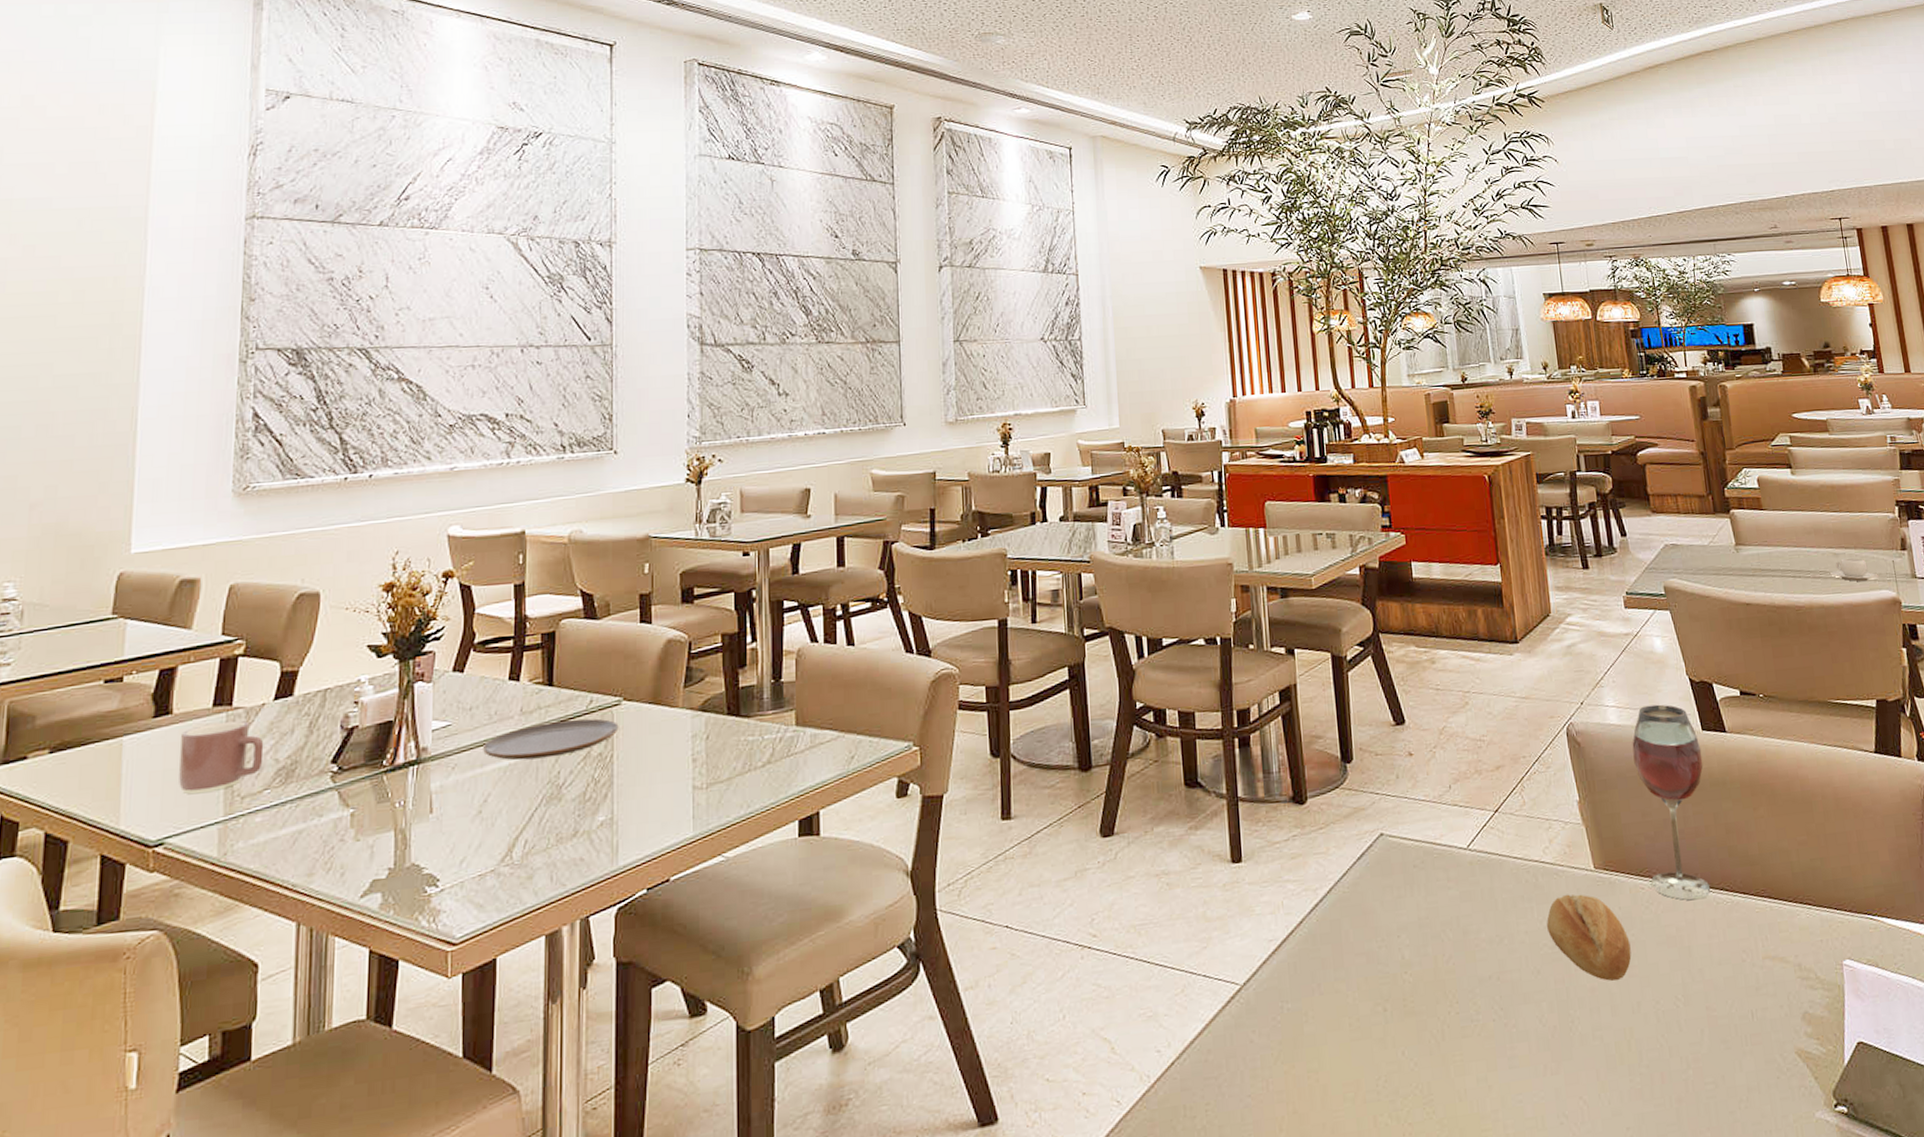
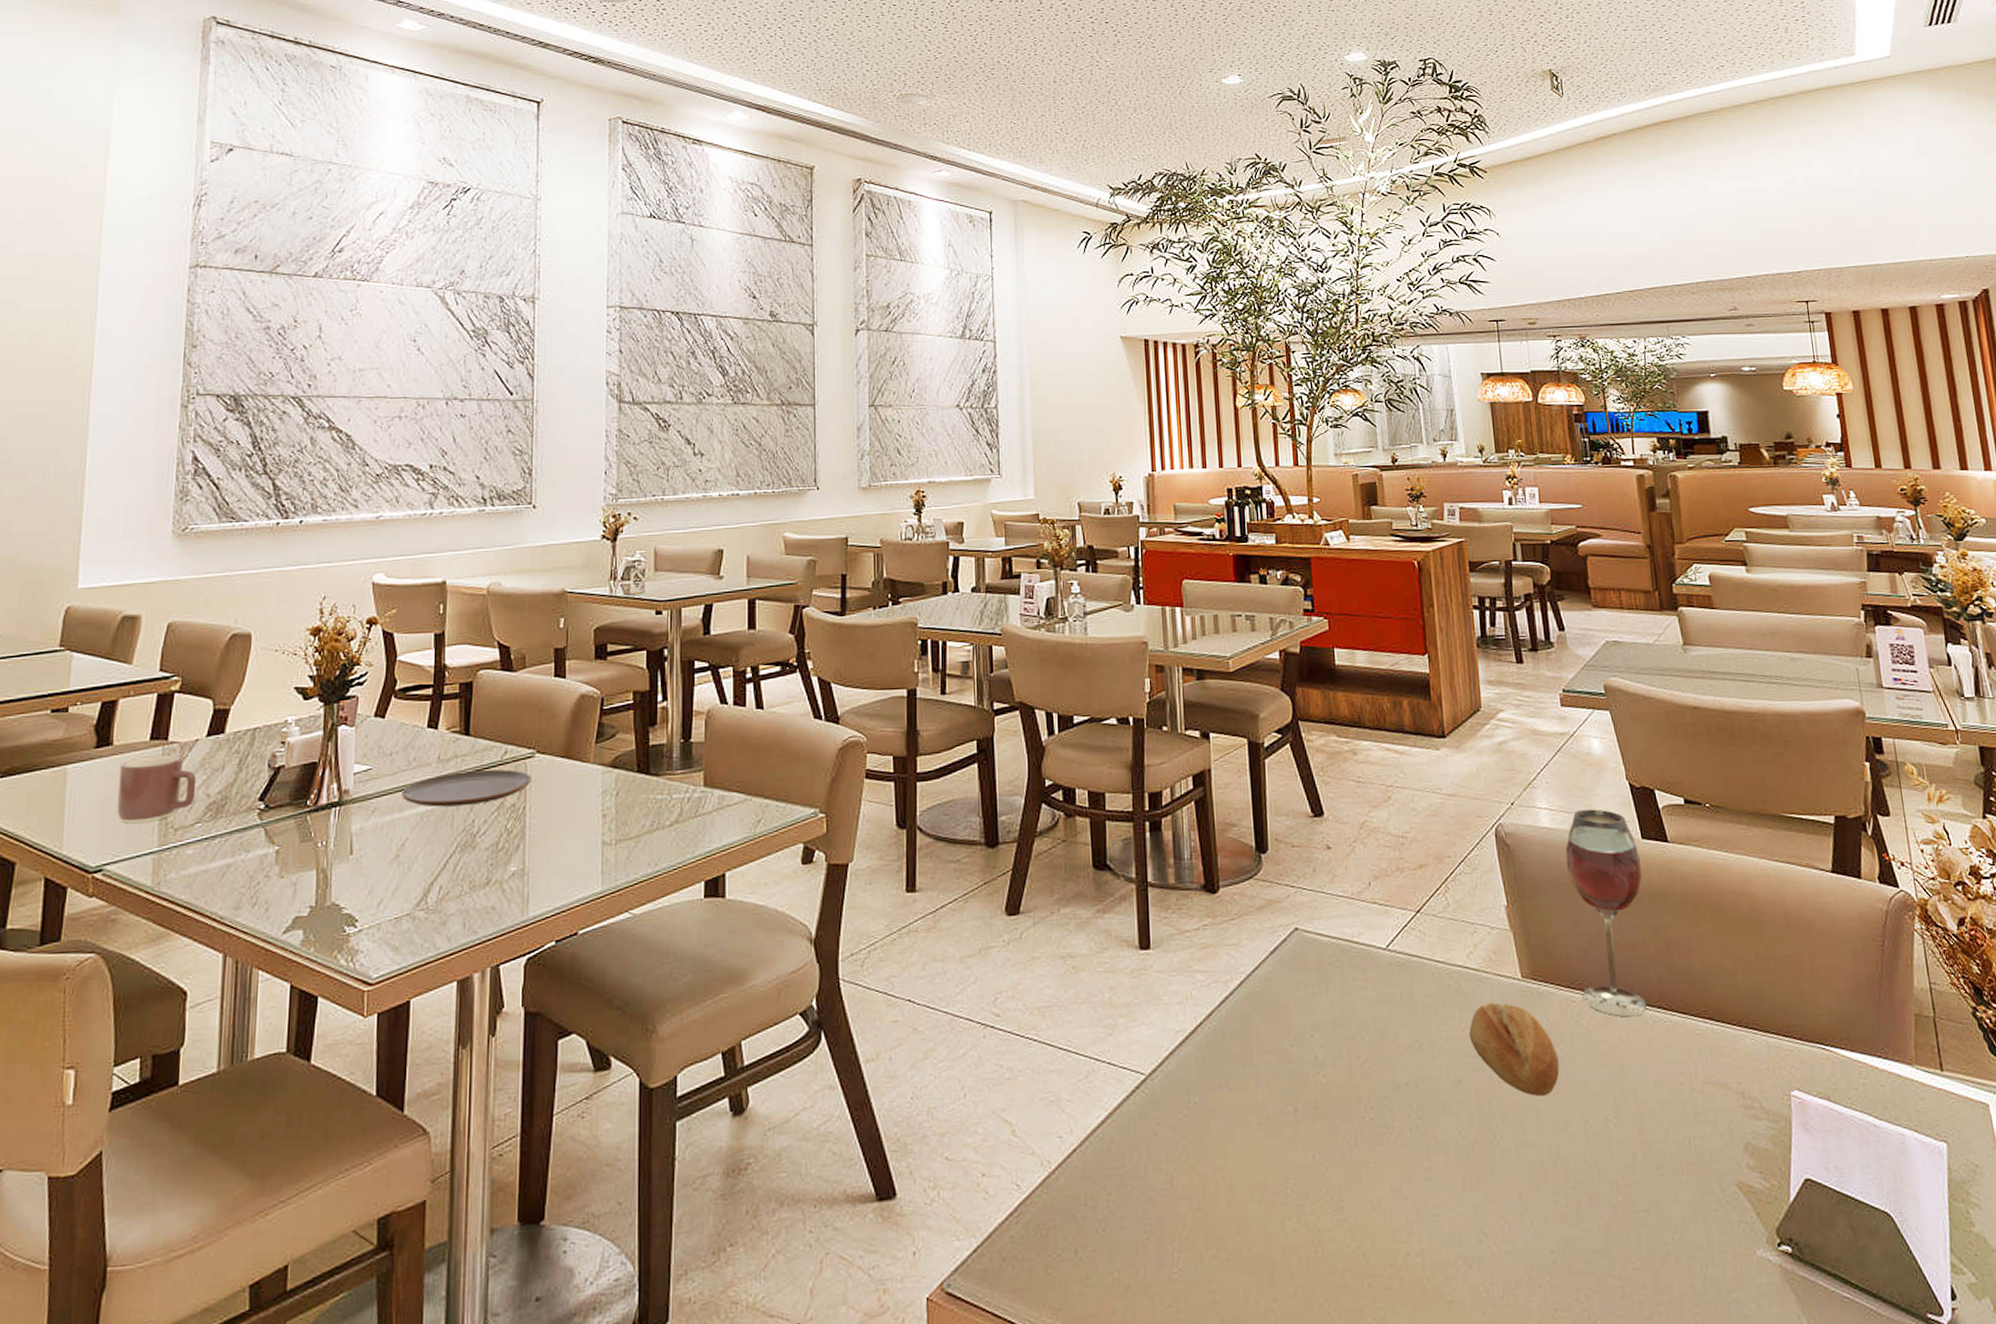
teacup: present [1829,557,1880,582] -> none [1786,663,1842,690]

